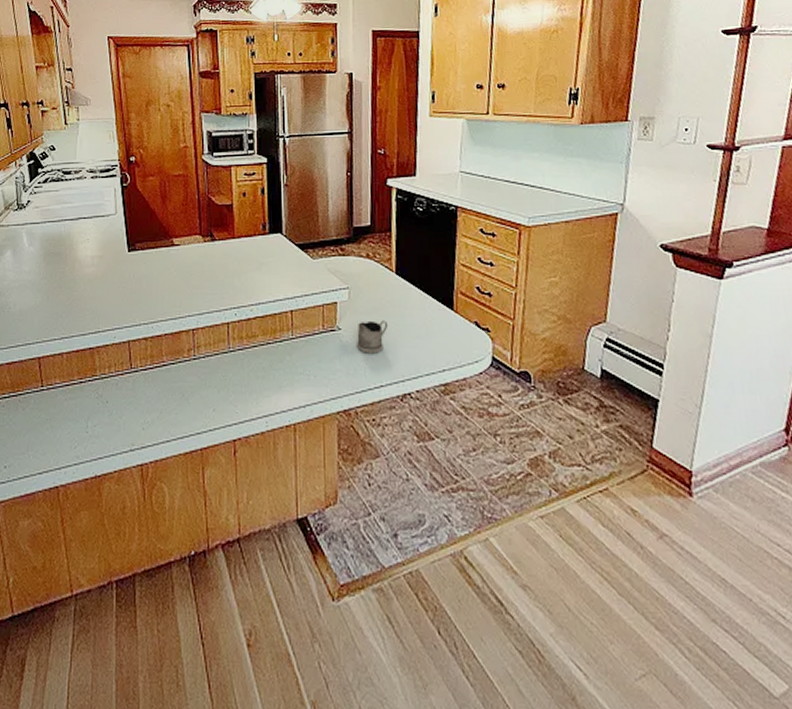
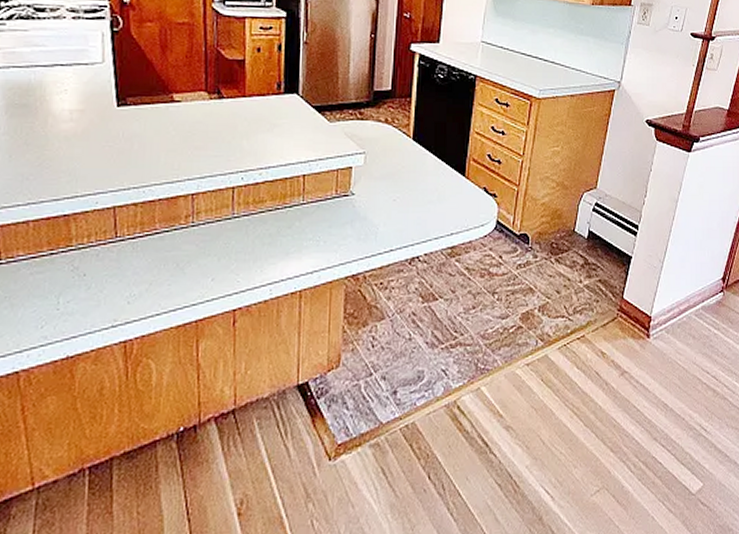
tea glass holder: present [356,320,389,353] -> none [368,186,402,218]

